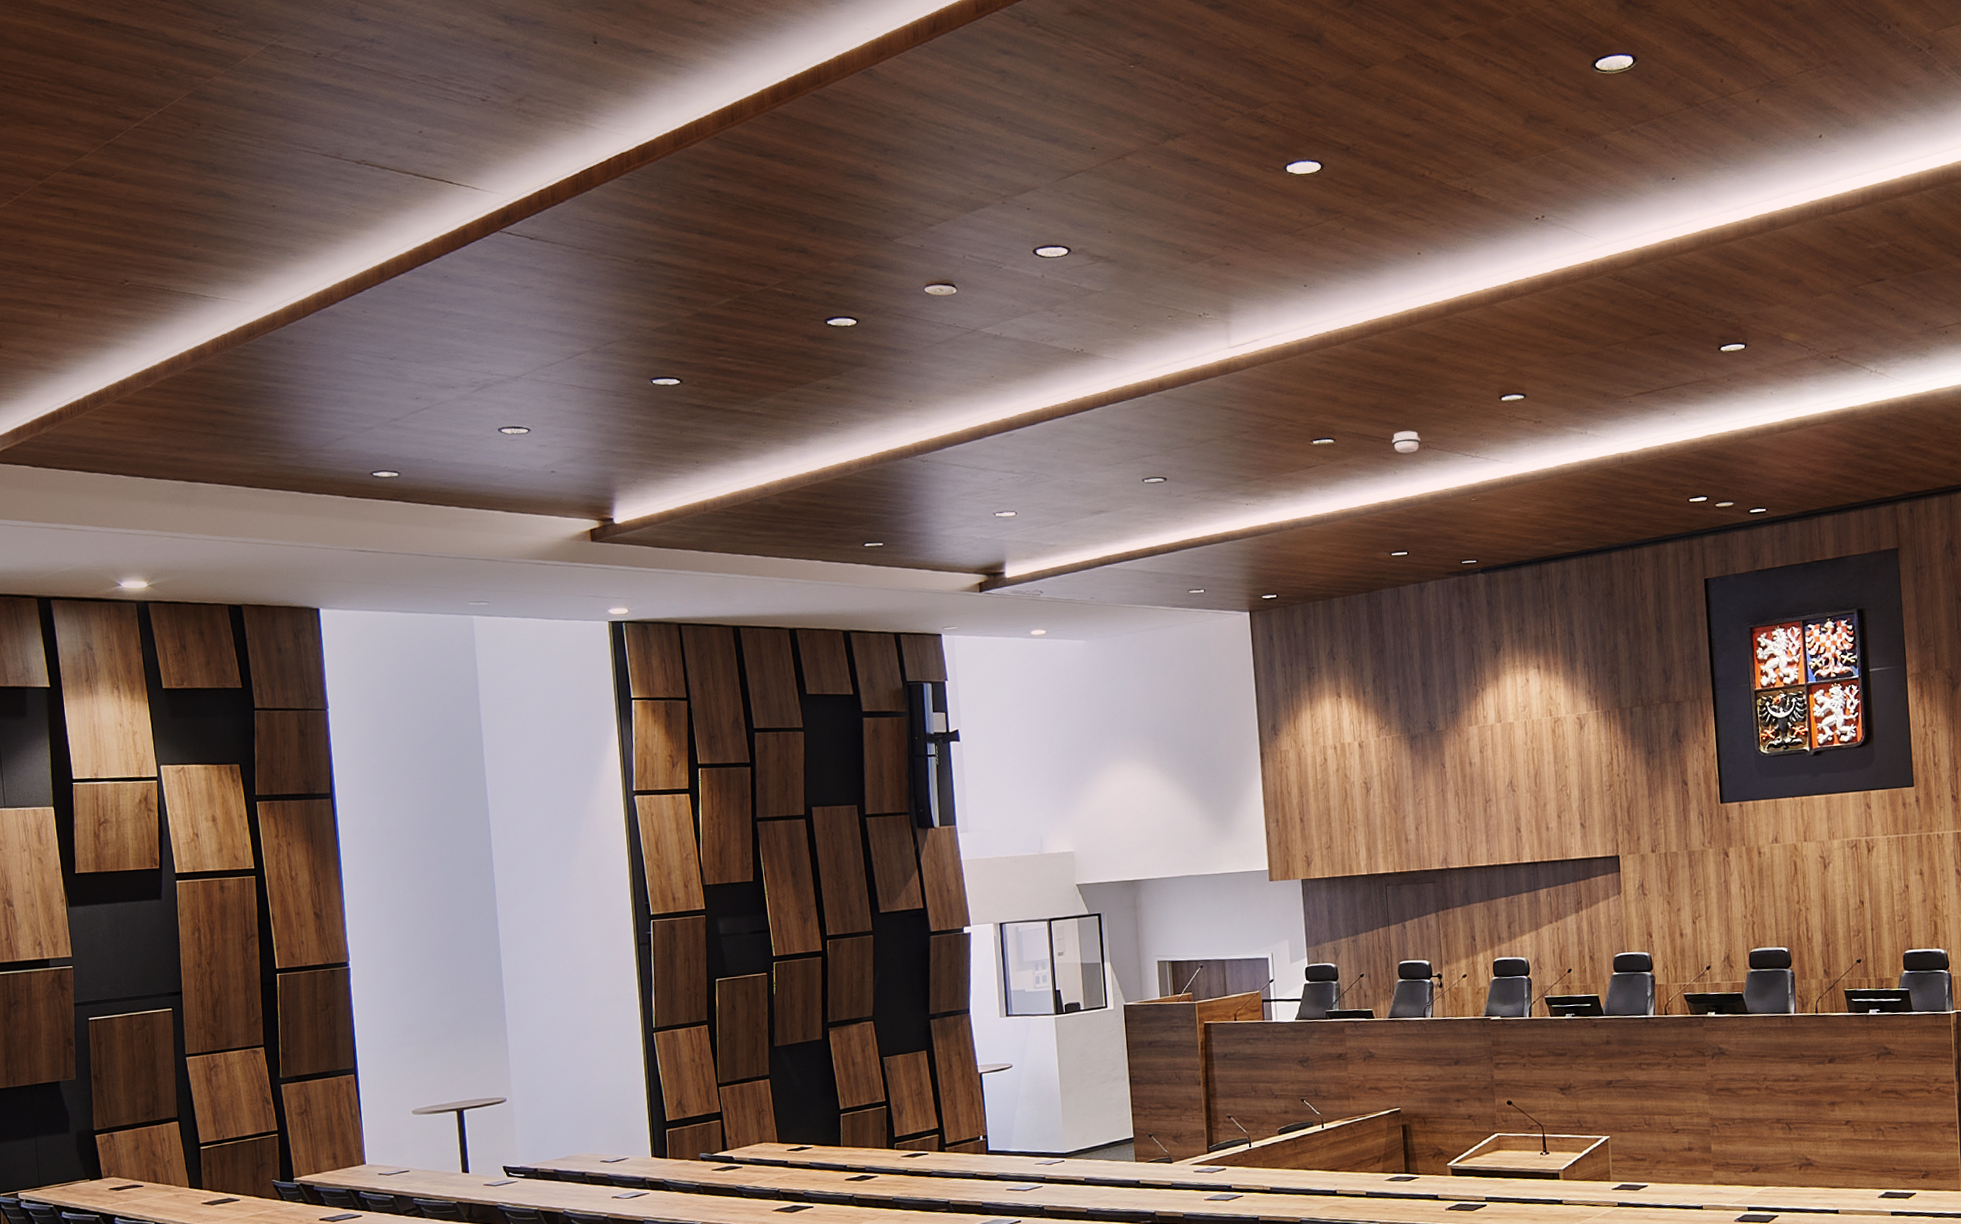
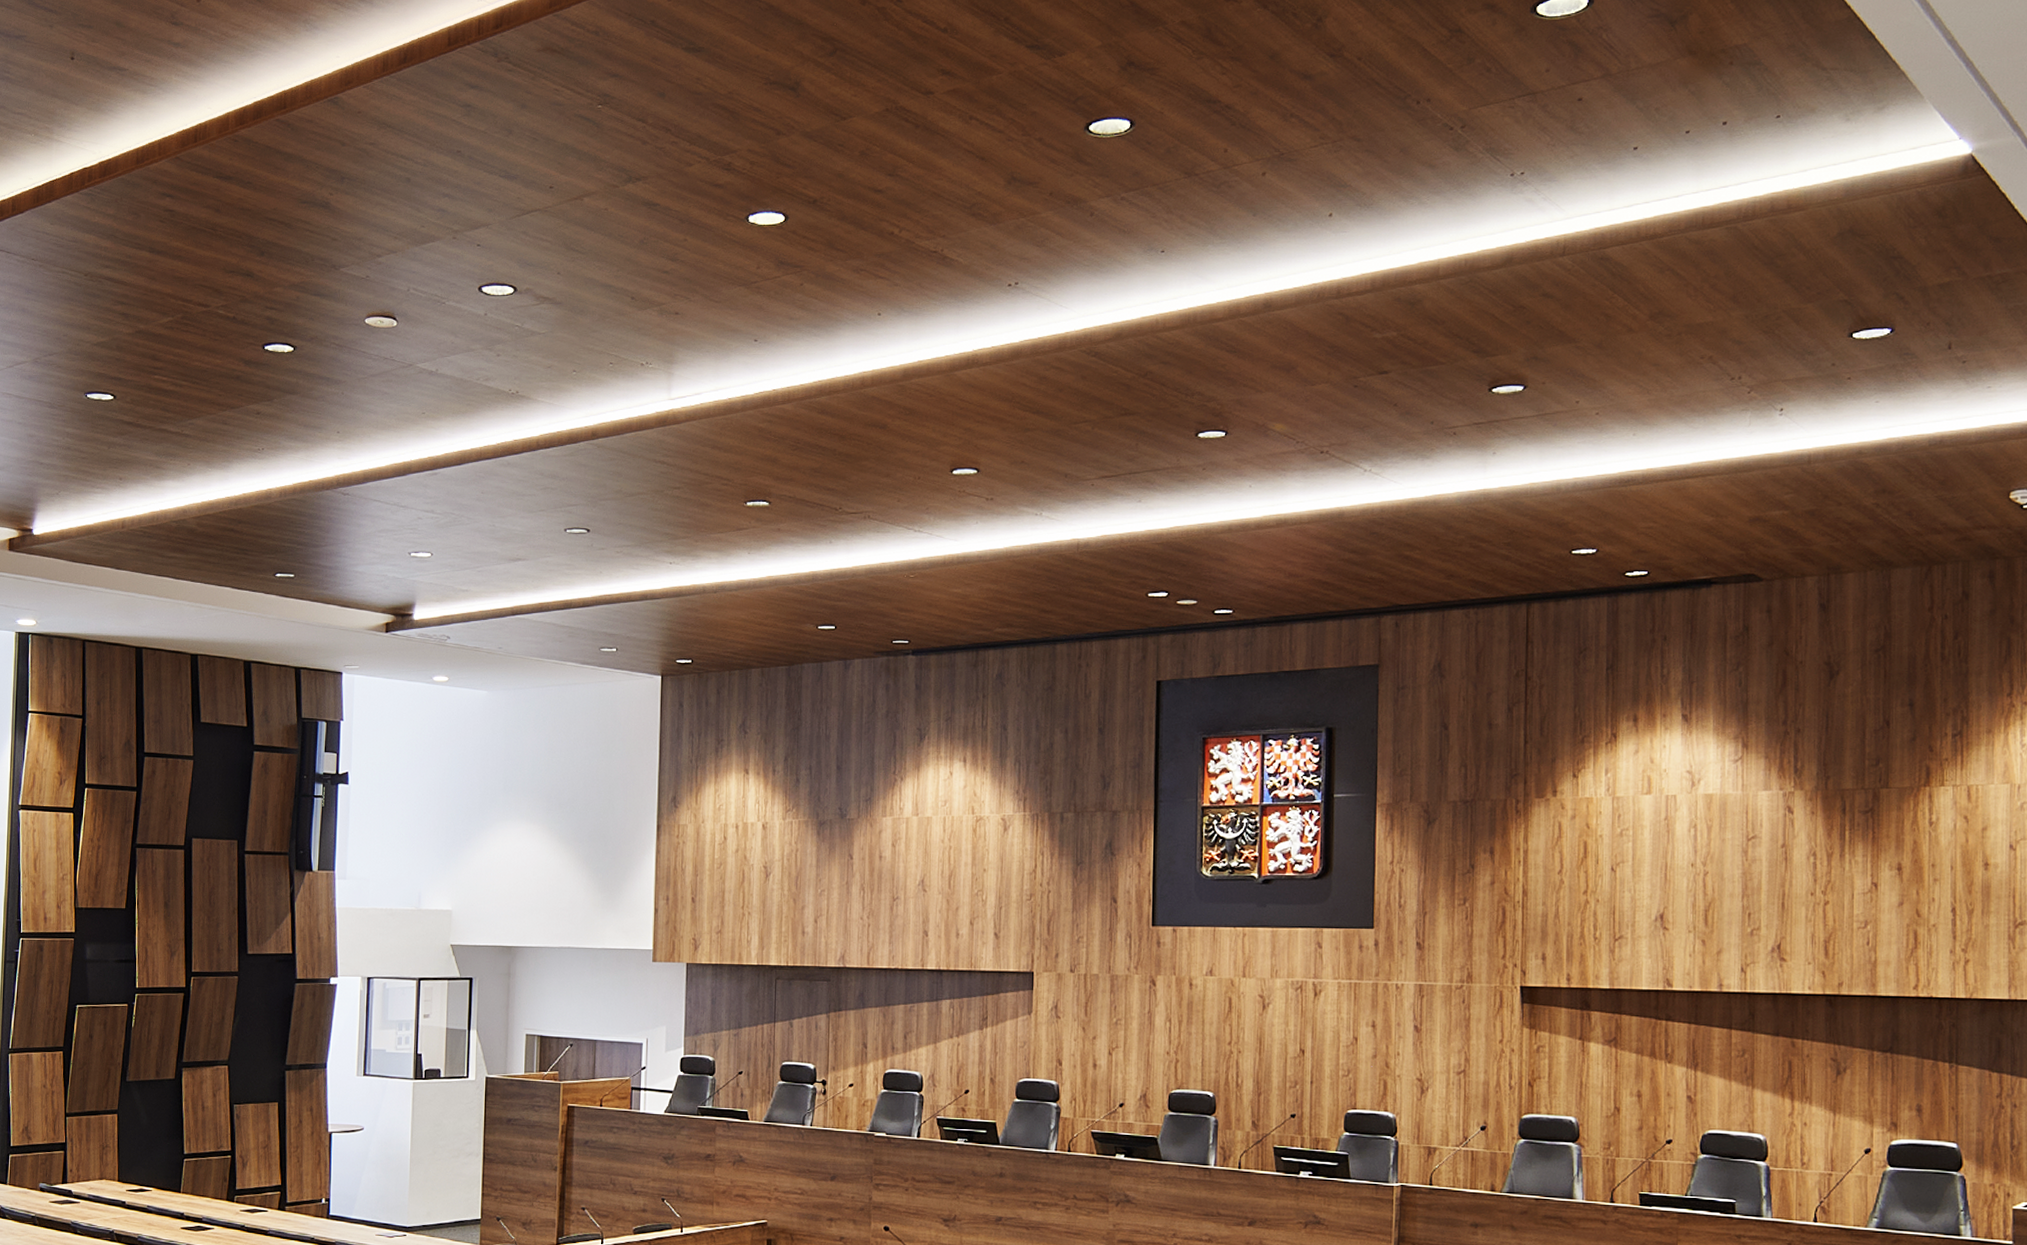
smoke detector: present [1392,431,1421,454] -> none [831,499,861,522]

